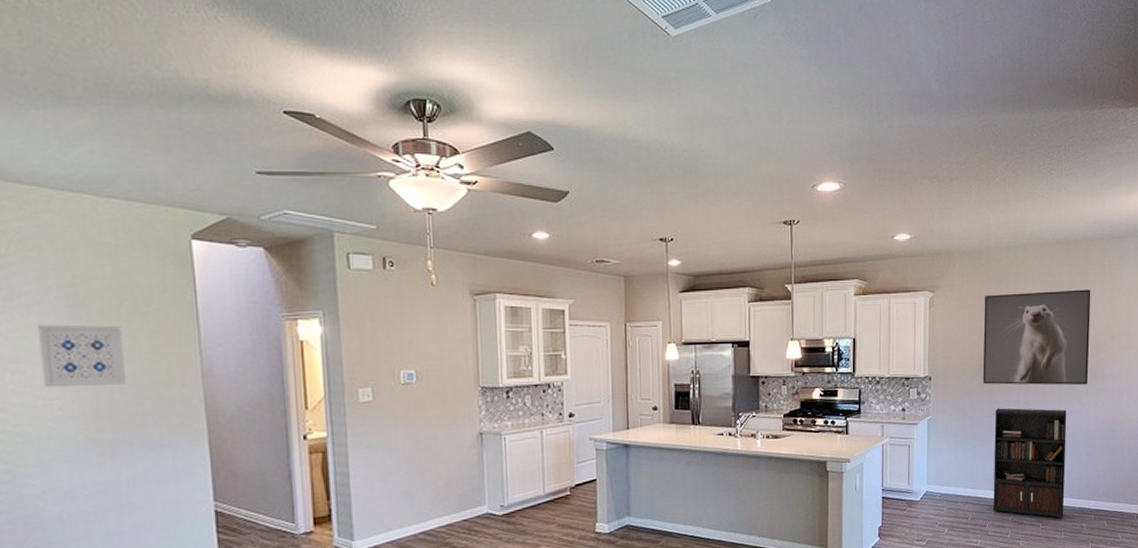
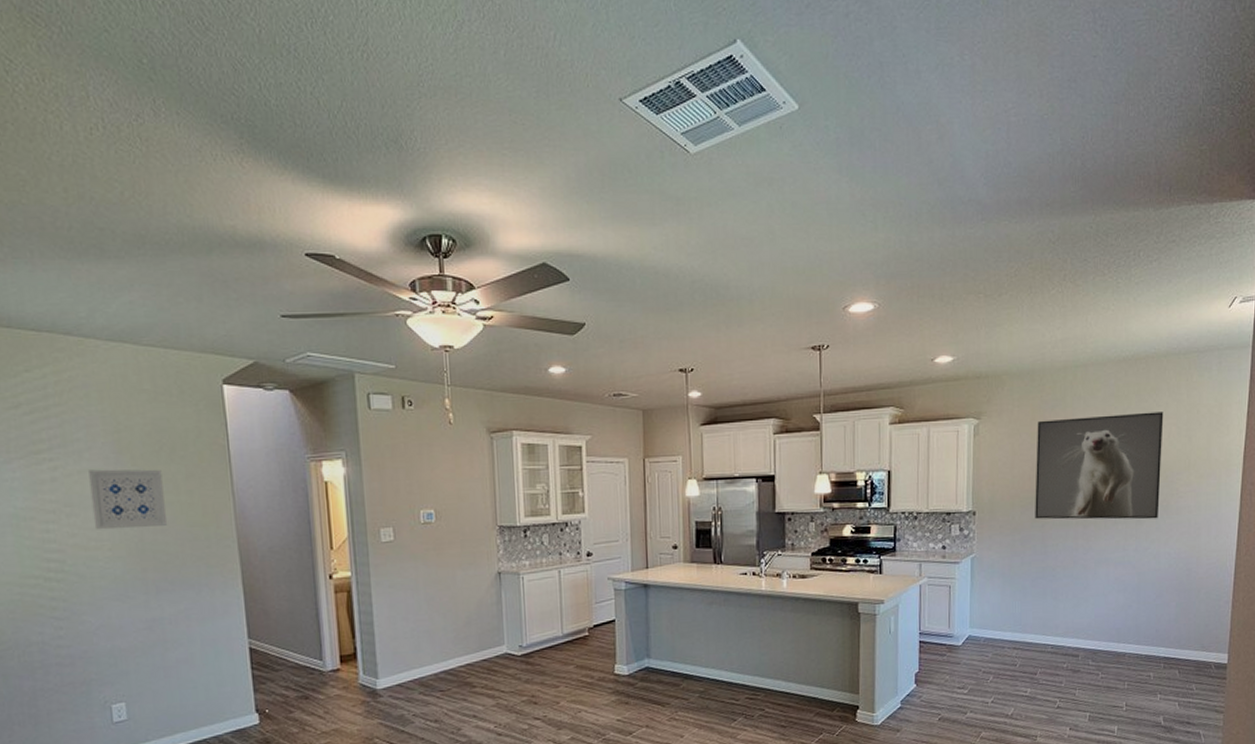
bookcase: present [993,408,1084,518] -> none [1045,545,1152,667]

